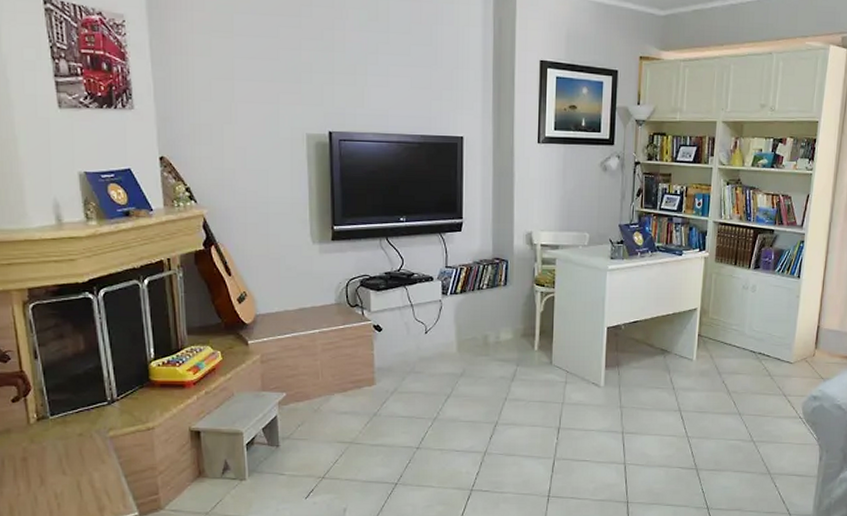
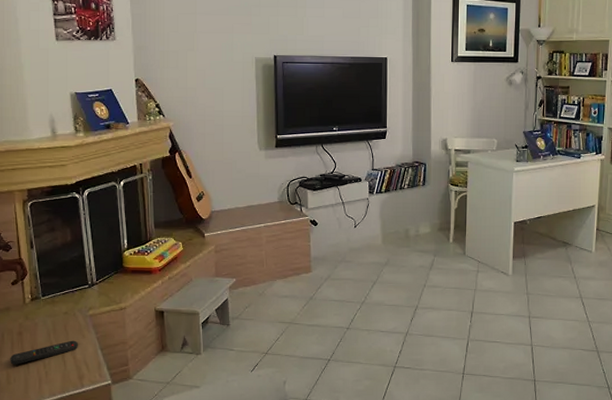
remote control: none [13,466,96,496] -> present [10,340,78,365]

